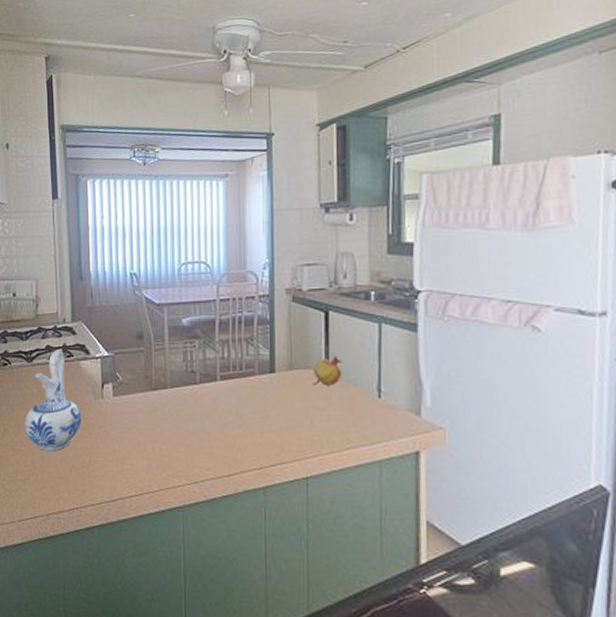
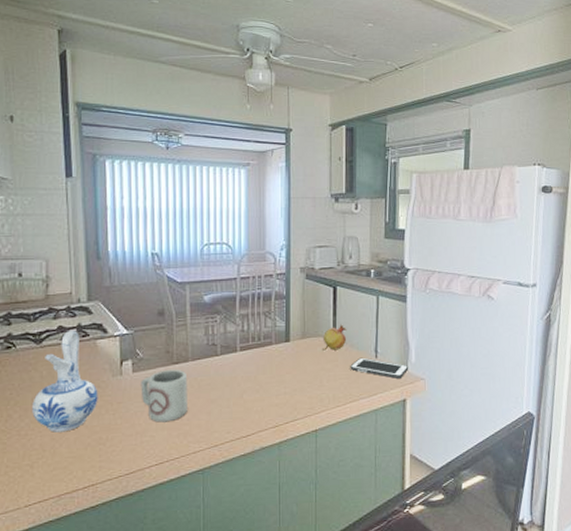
cup: none [121,395,167,452] -> present [141,369,188,423]
cell phone: none [347,396,423,425] -> present [350,357,409,379]

